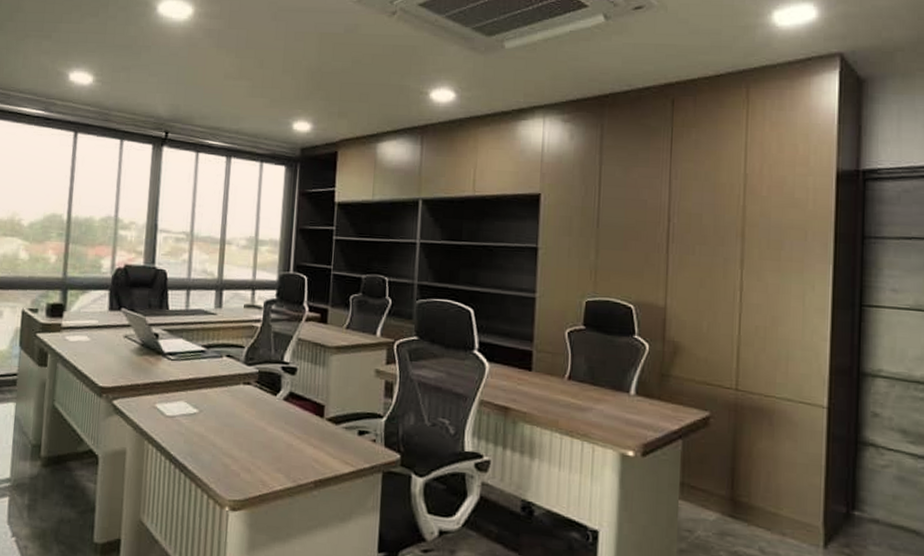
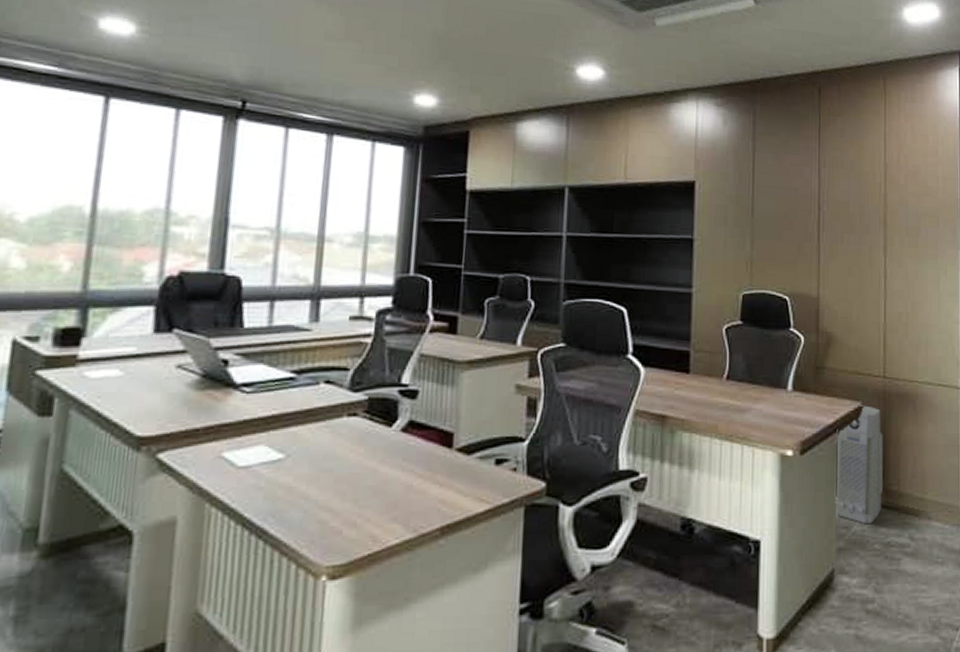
air purifier: none [677,415,733,532] -> present [834,405,883,525]

